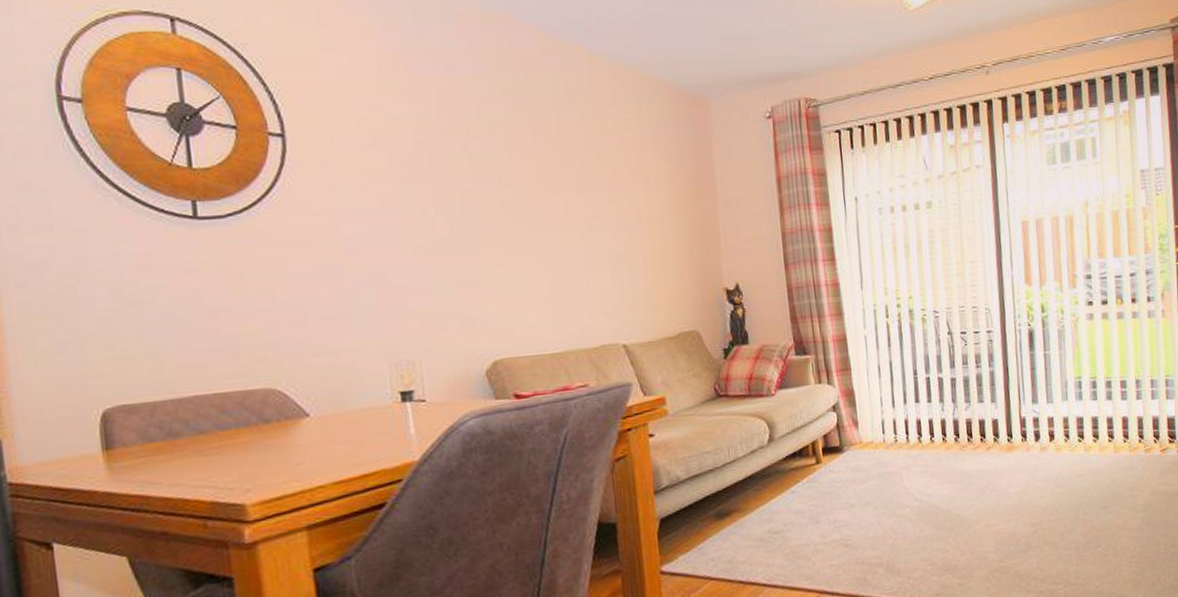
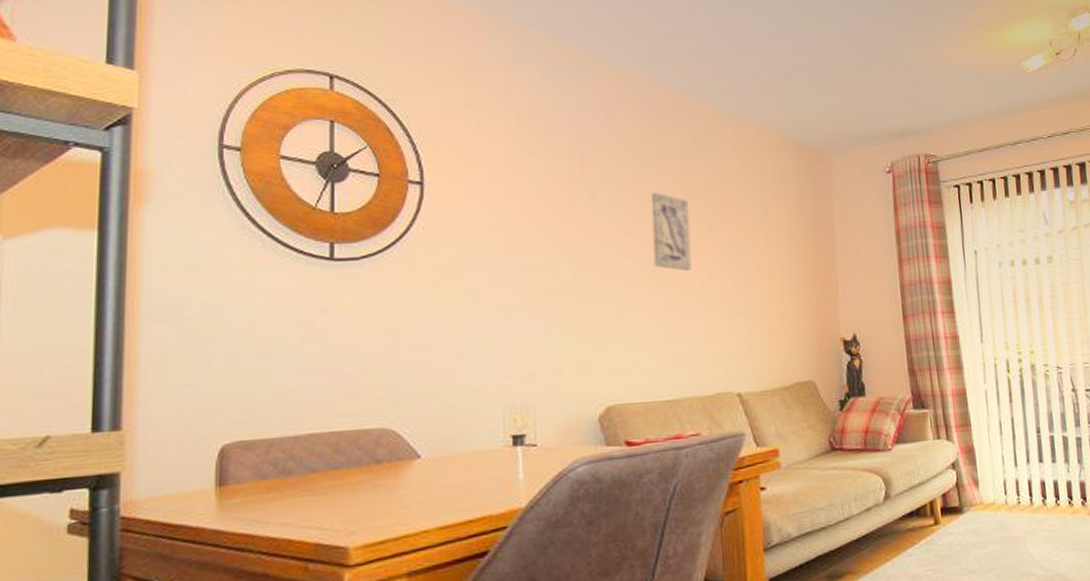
wall art: none [525,141,572,224] -> present [650,192,692,272]

